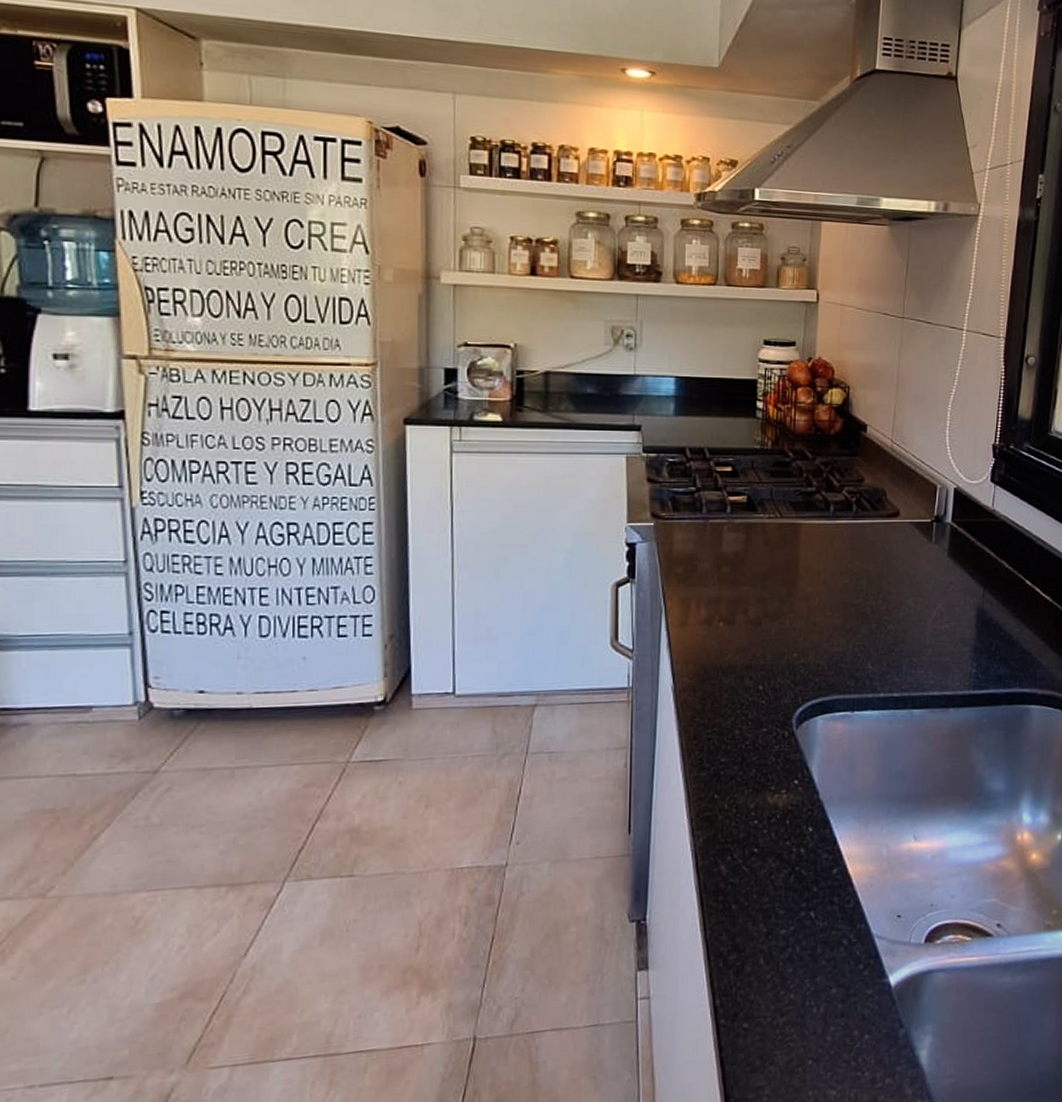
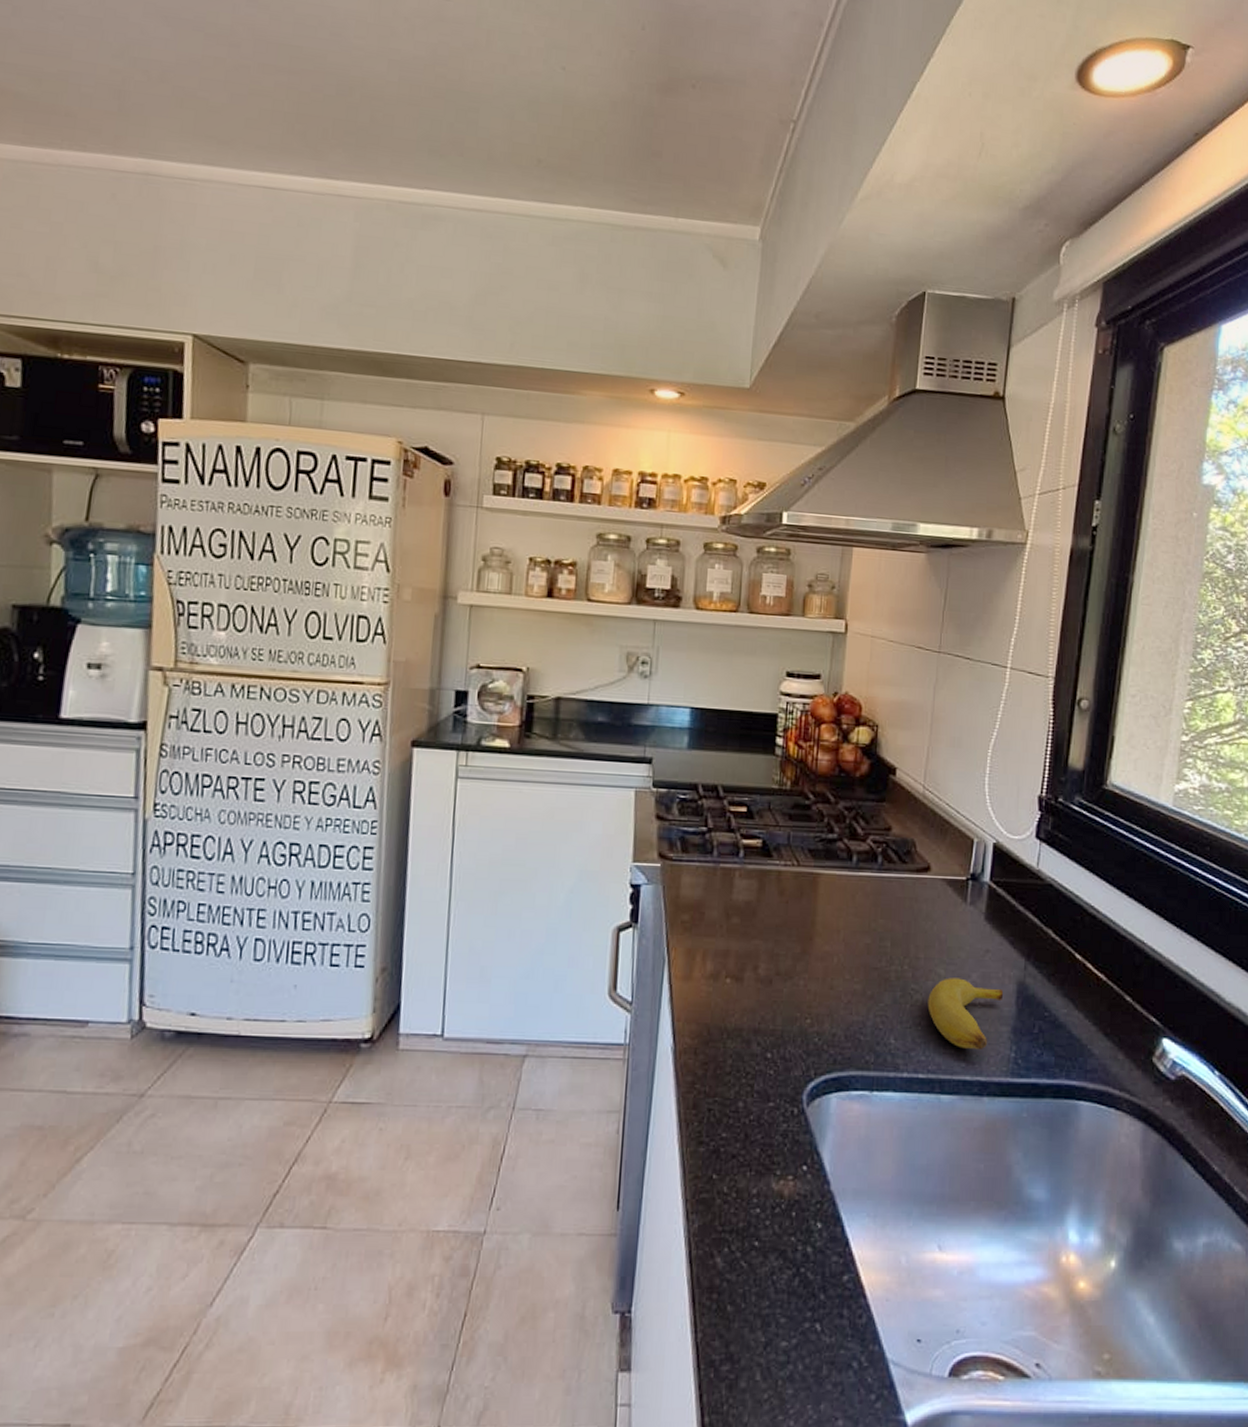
banana: none [900,608,965,669] -> present [927,978,1004,1051]

